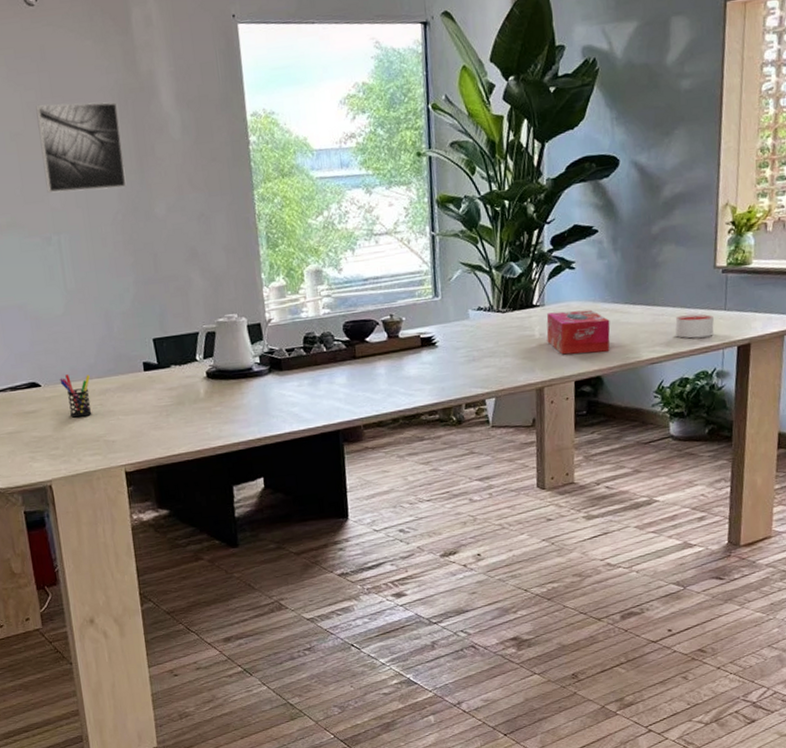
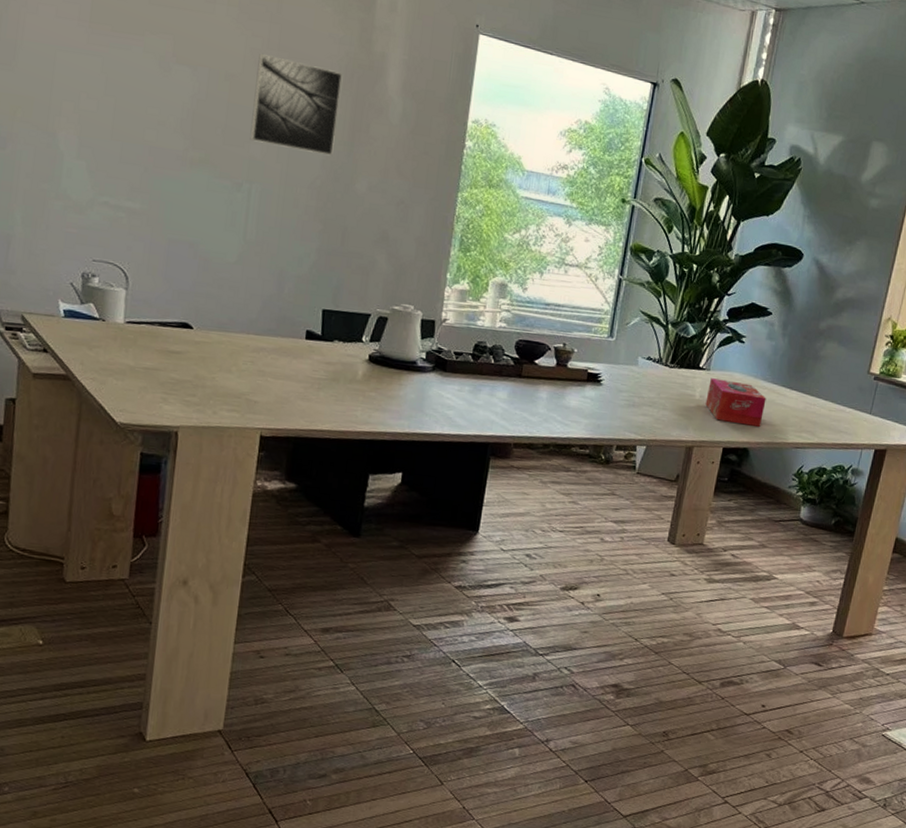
pen holder: present [60,374,92,418] -> none [214,323,247,371]
candle: present [674,314,714,339] -> none [822,409,859,435]

